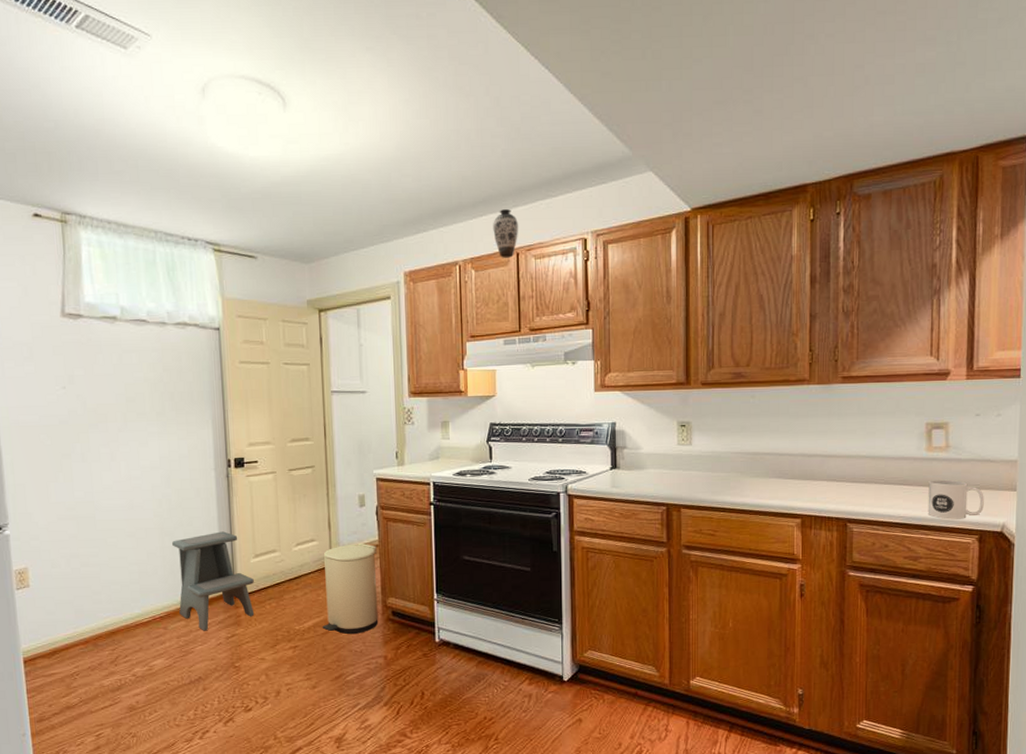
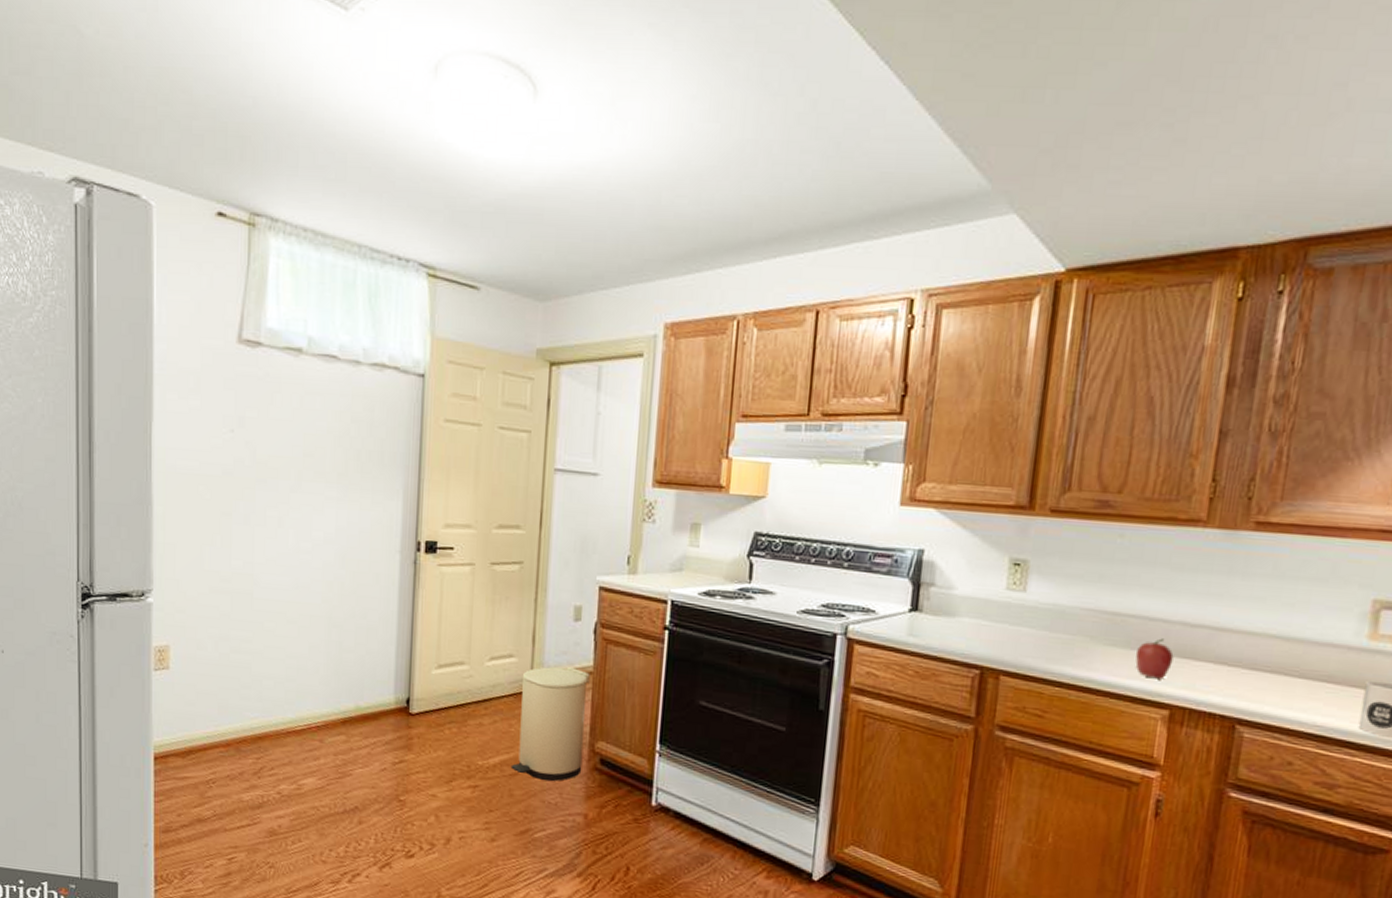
step stool: present [172,531,255,631] -> none [340,630,433,752]
decorative vase: present [493,209,519,259] -> none [787,251,824,318]
fruit: none [774,467,799,497] -> present [1135,638,1174,680]

